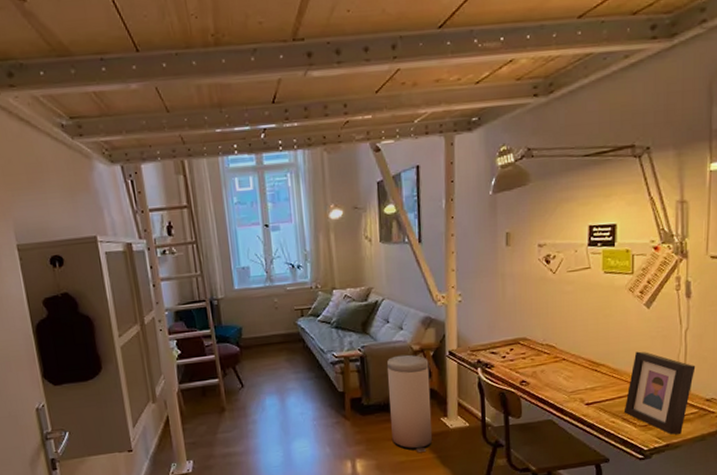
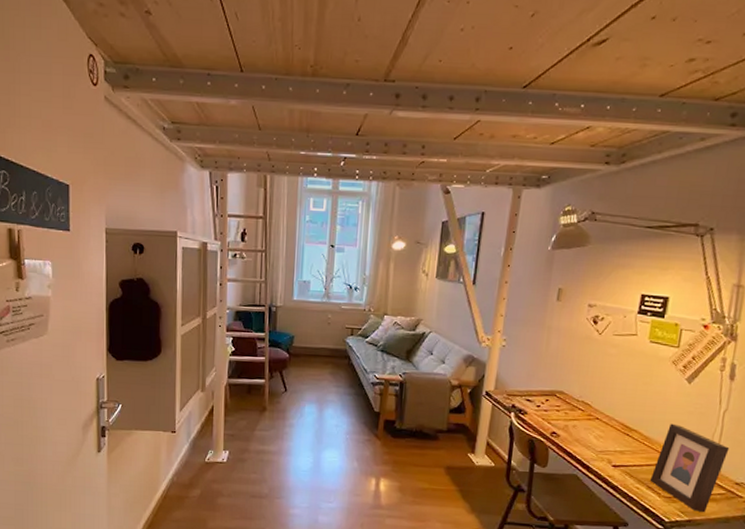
pedal bin: present [386,354,433,453] -> none [418,387,465,484]

